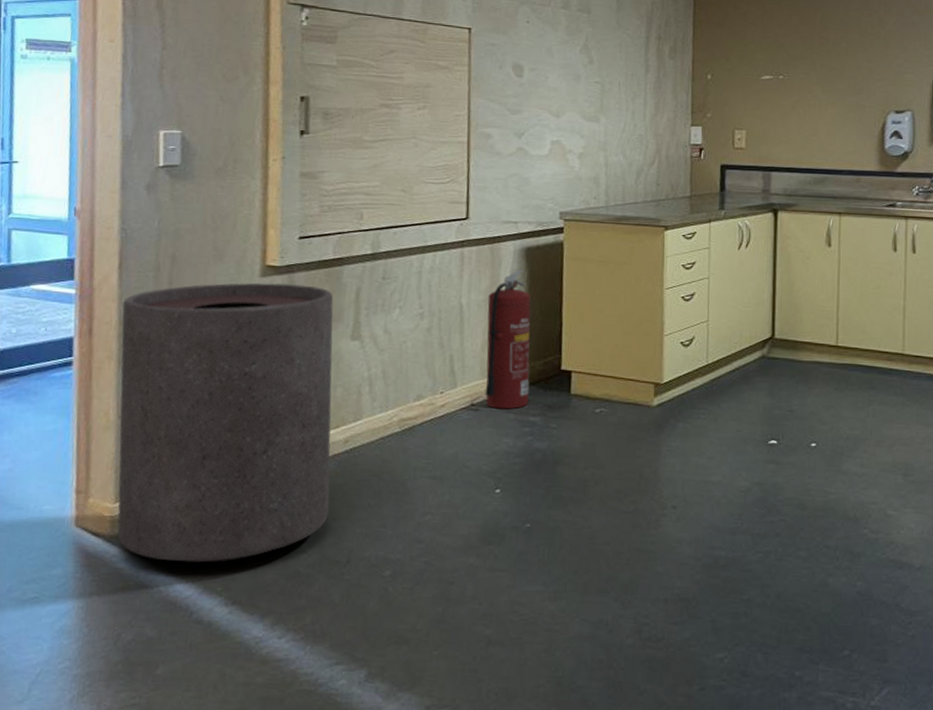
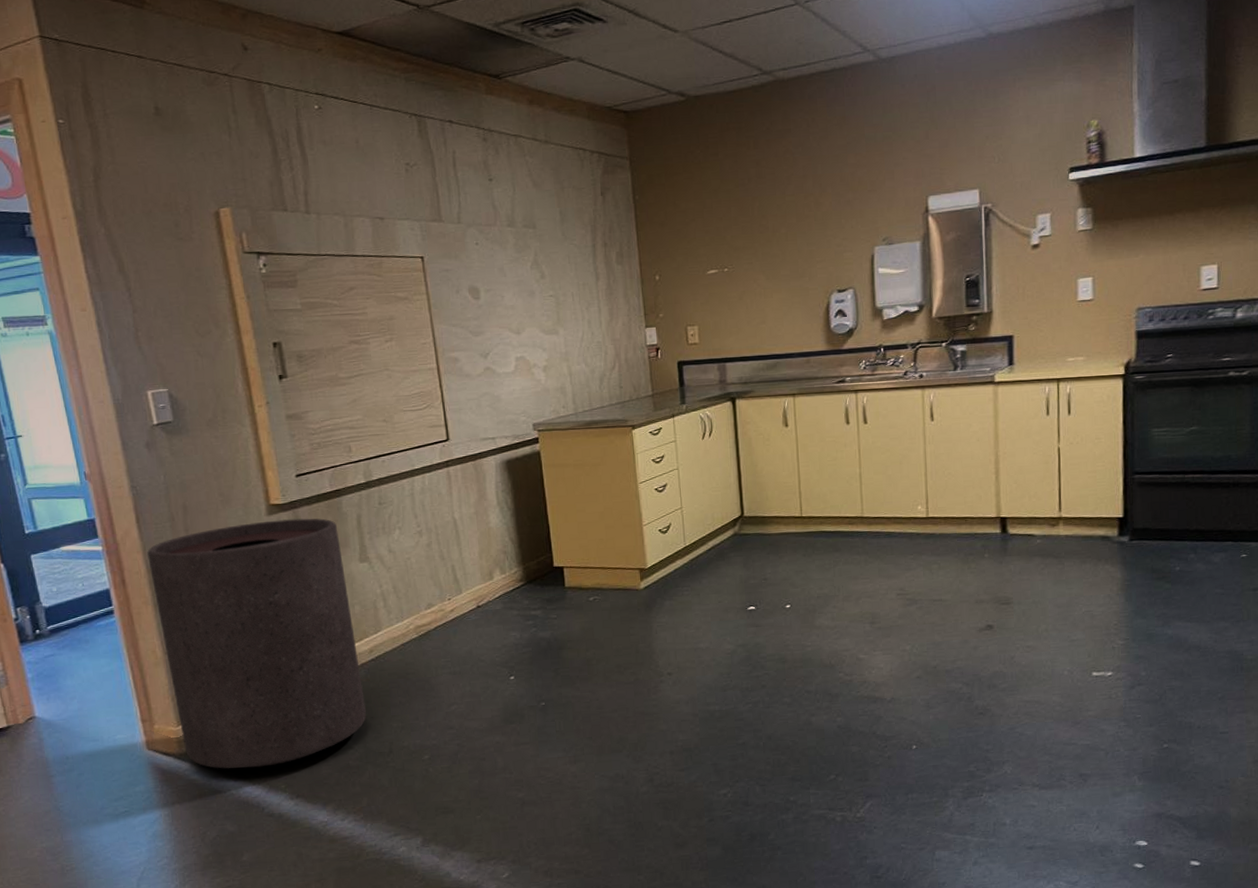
fire extinguisher: present [484,270,531,409] -> none [478,481,528,608]

